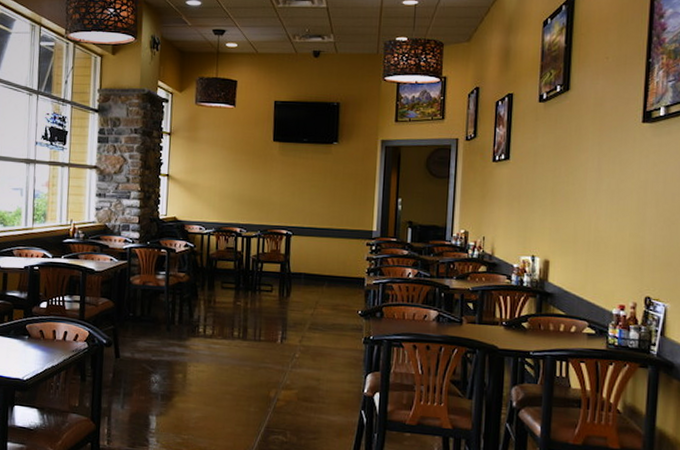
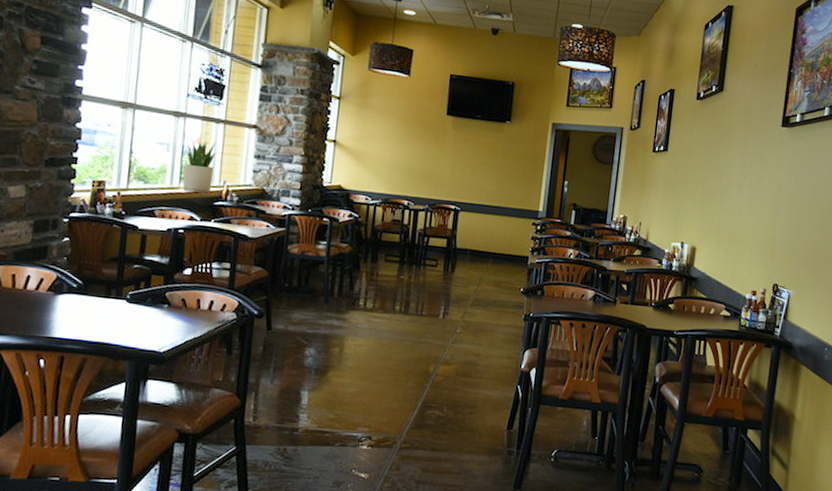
planter: none [35,185,63,232] -> present [182,142,216,194]

